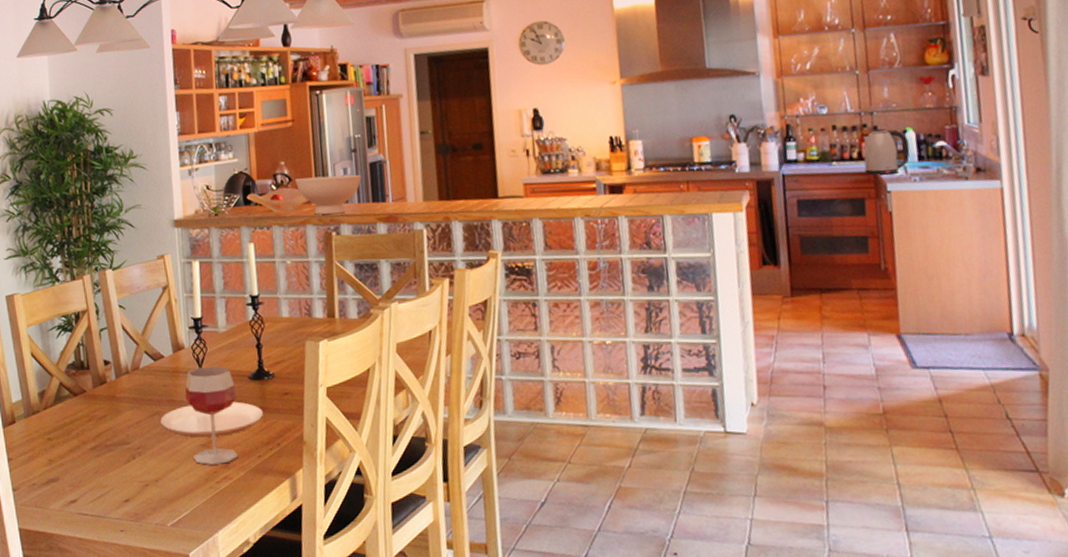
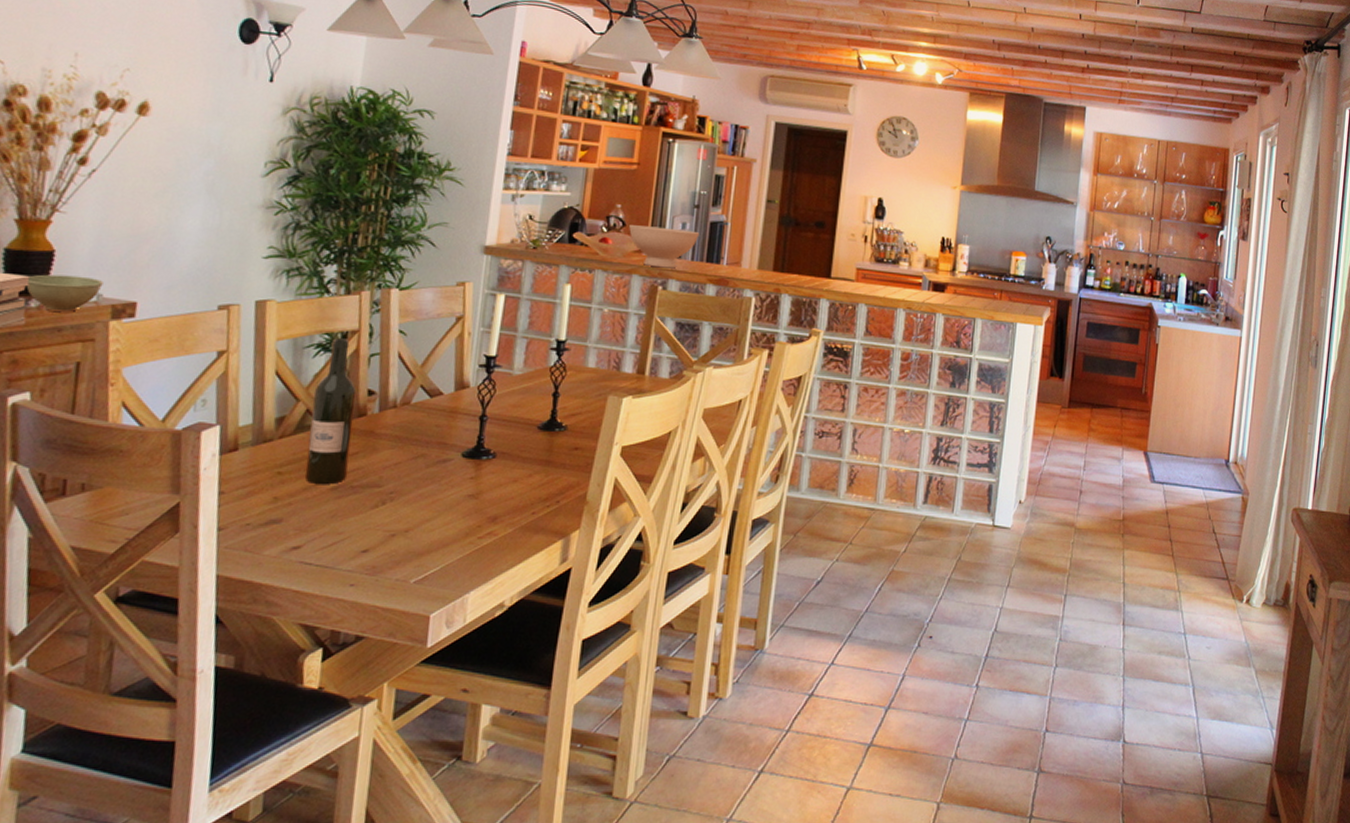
wine bottle: none [62,318,100,446] -> present [304,338,357,484]
plate: present [160,401,263,438] -> none [424,450,547,488]
wineglass: present [185,366,238,465] -> none [455,410,521,518]
kettle: present [863,128,911,176] -> none [1144,270,1180,312]

